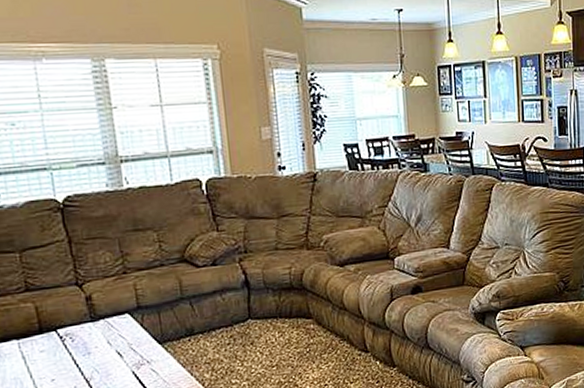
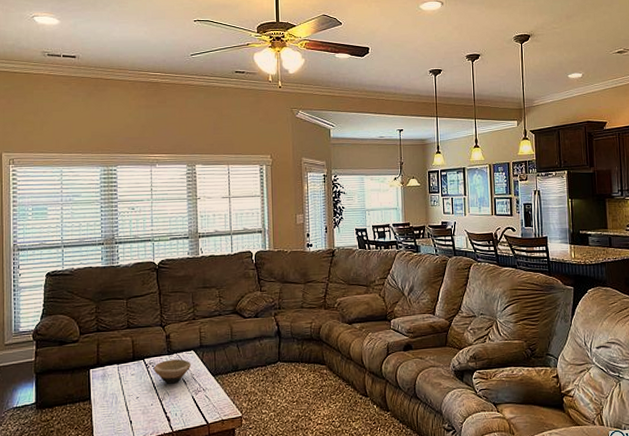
bowl: none [71,325,128,359] -> present [153,359,192,384]

